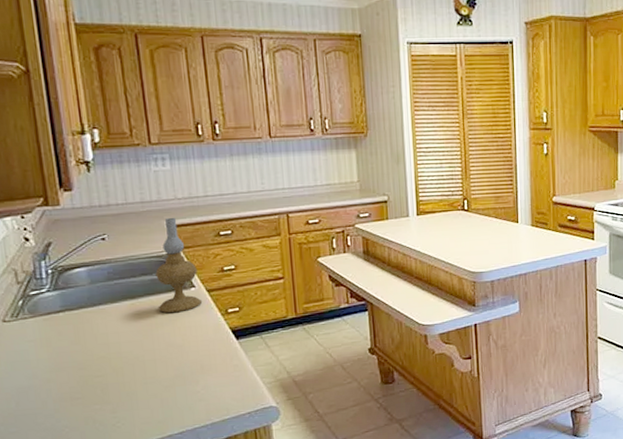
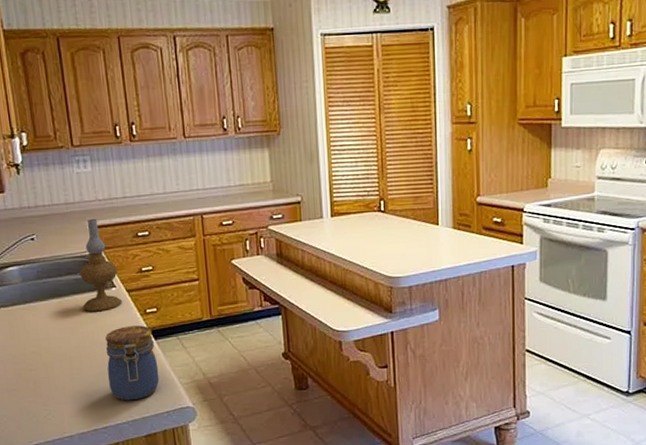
jar: none [183,325,241,404] -> present [105,325,160,401]

